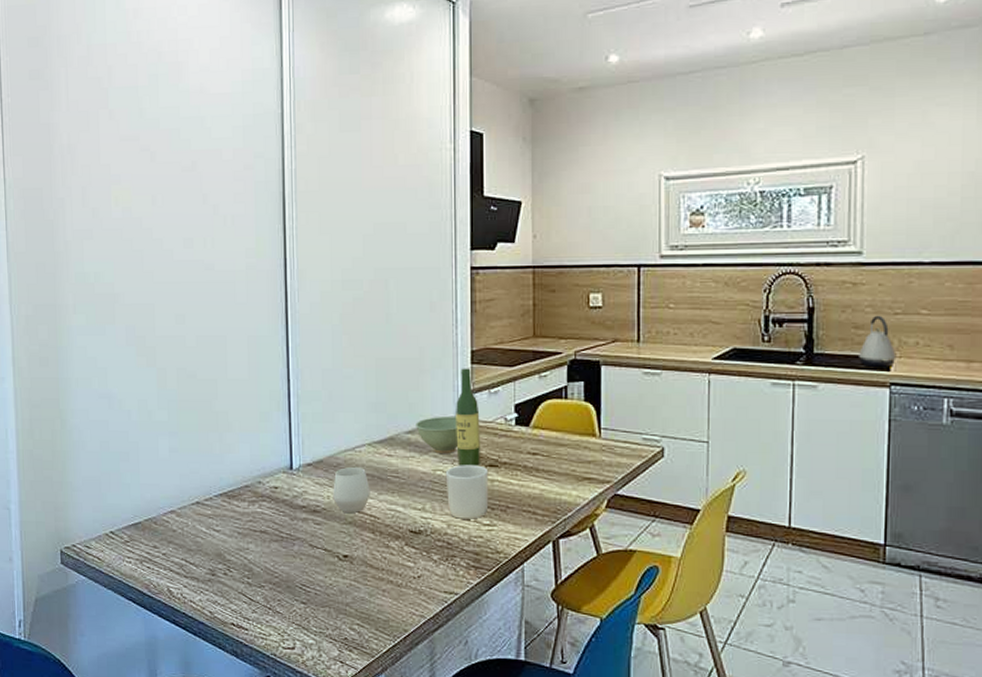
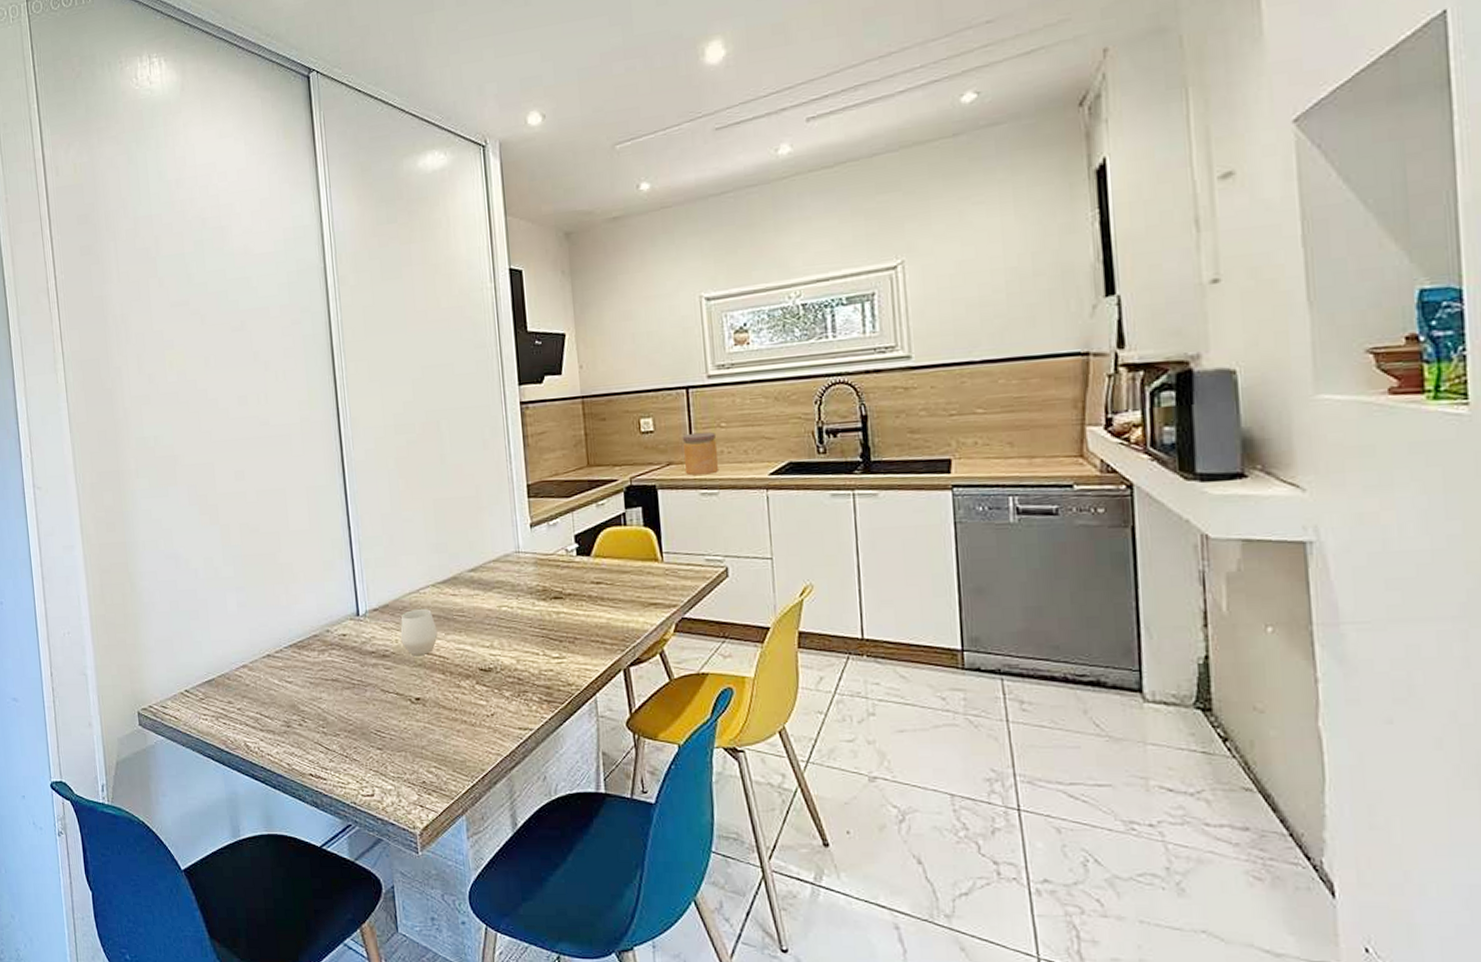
bowl: present [416,415,458,455] -> none [477,551,521,590]
mug: present [445,465,489,519] -> none [510,598,557,654]
wine bottle: present [456,368,480,466] -> none [516,502,545,601]
jar: none [629,311,663,354] -> present [682,431,718,476]
kettle: present [859,315,897,367] -> none [917,417,956,471]

